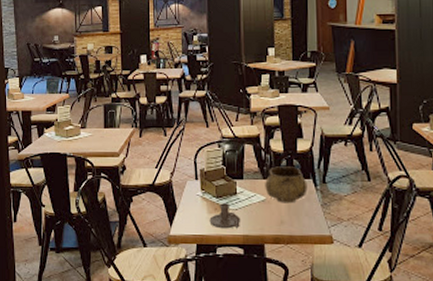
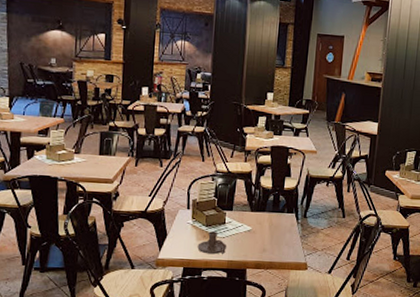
decorative bowl: present [265,166,308,204] -> none [252,201,290,234]

